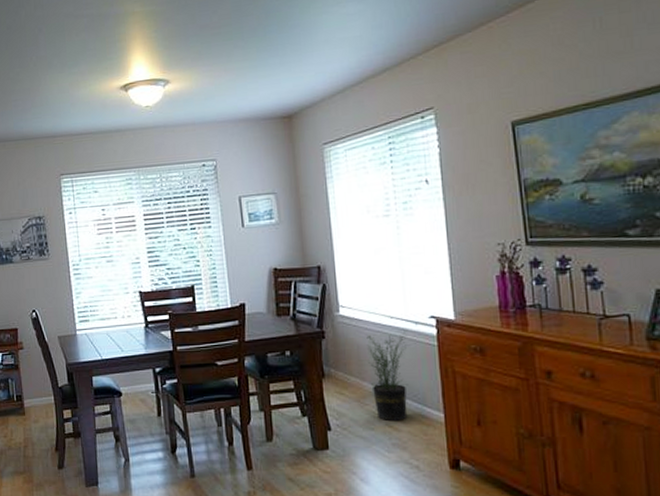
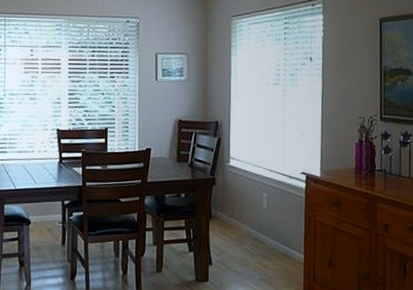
potted plant: present [366,329,409,420] -> none [249,182,283,259]

